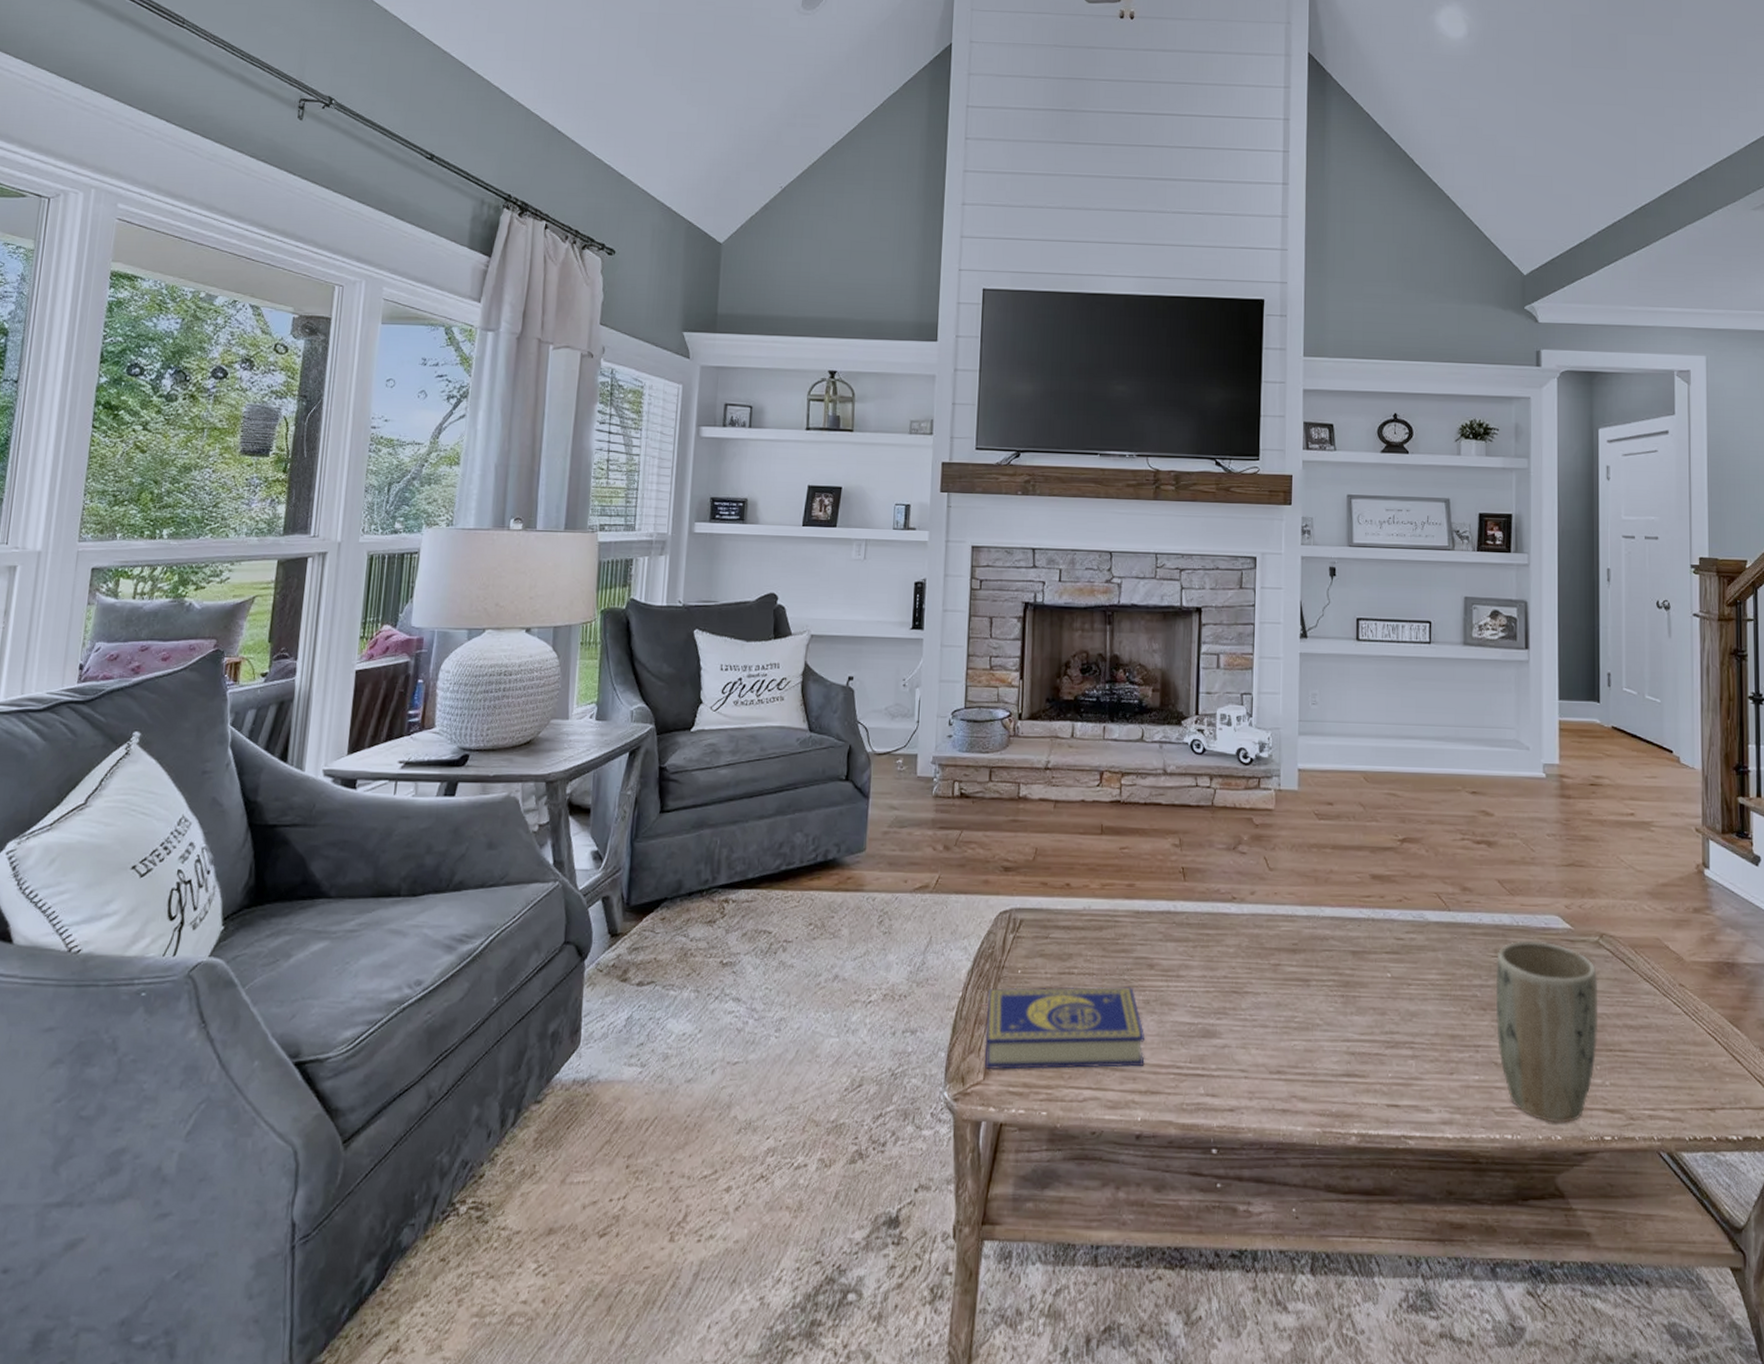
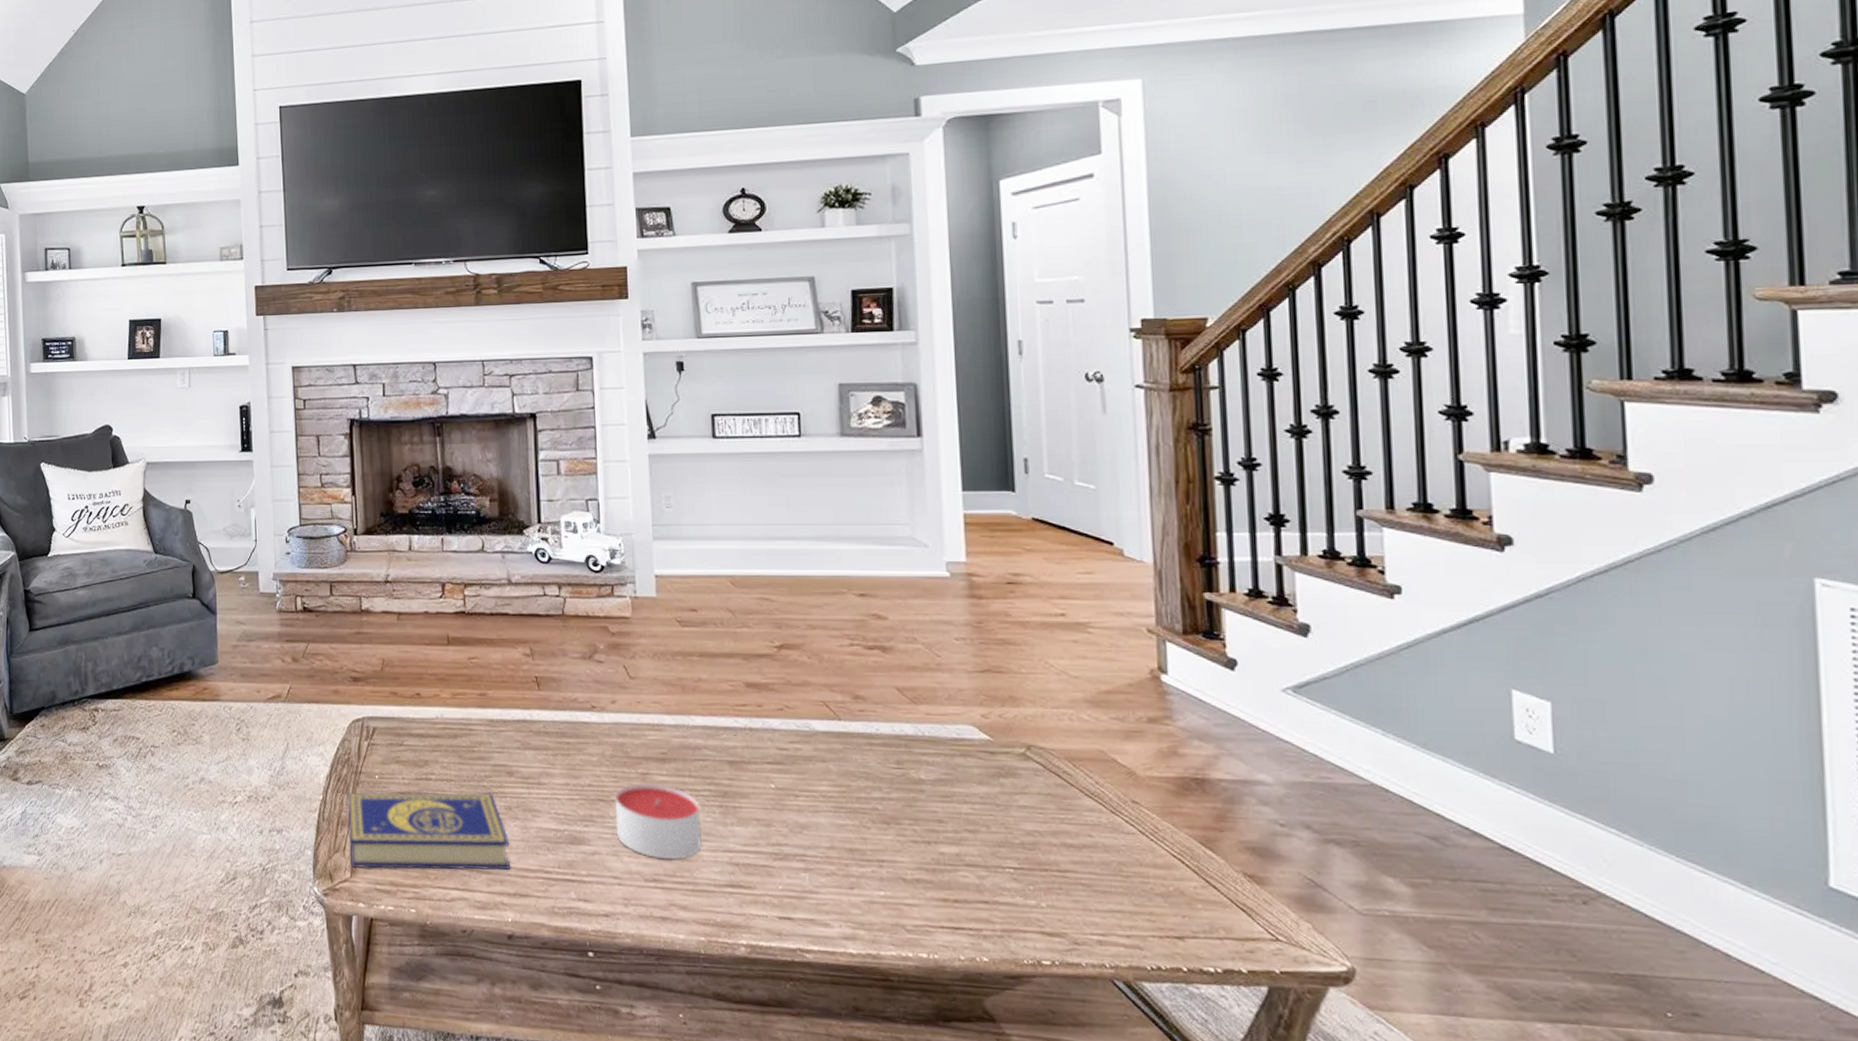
candle: none [1247,974,1324,1051] -> present [615,783,702,859]
plant pot: present [1495,941,1598,1123] -> none [899,752,1030,944]

